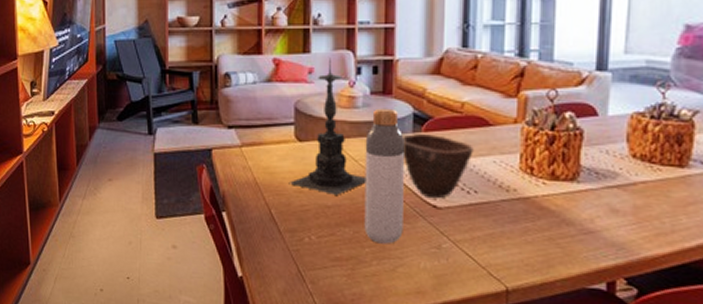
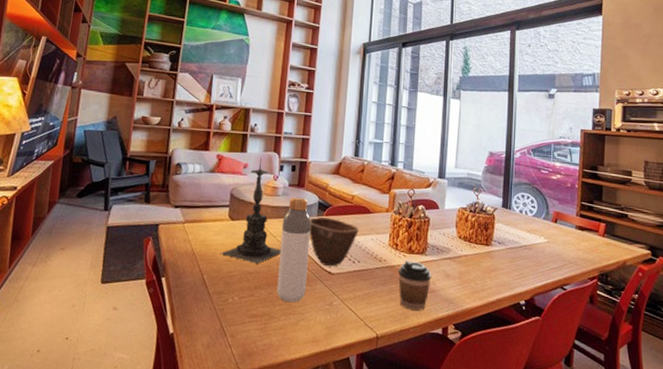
coffee cup: none [536,190,589,258] -> present [398,260,432,311]

